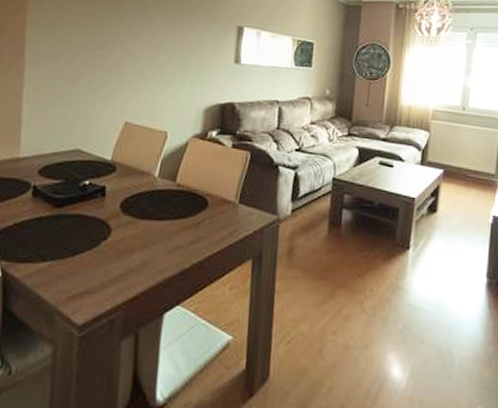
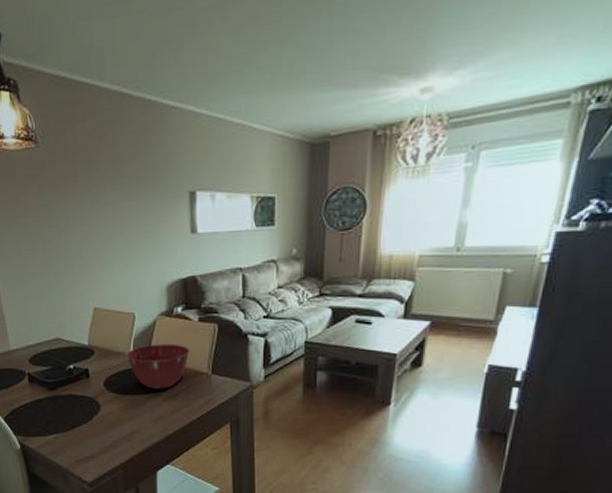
mixing bowl: none [150,166,220,216] -> present [126,344,190,389]

